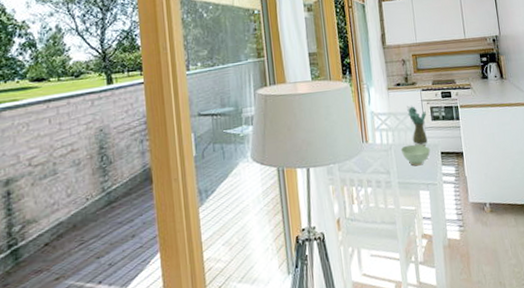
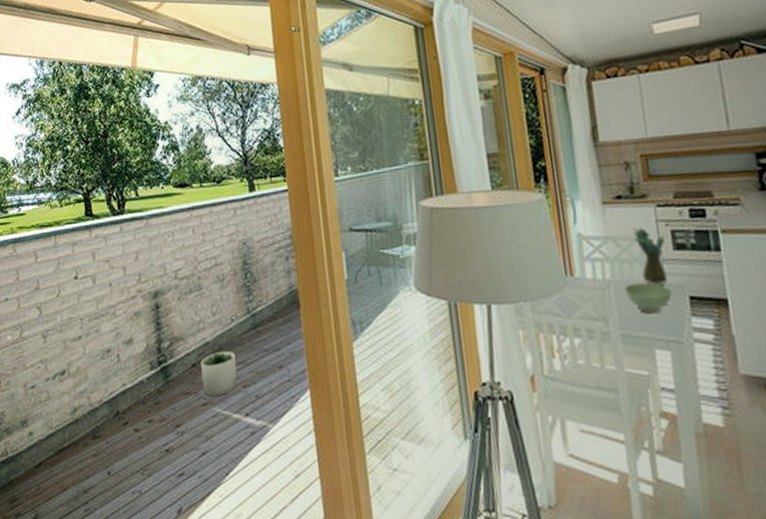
planter: none [54,227,91,271] -> present [201,350,238,397]

